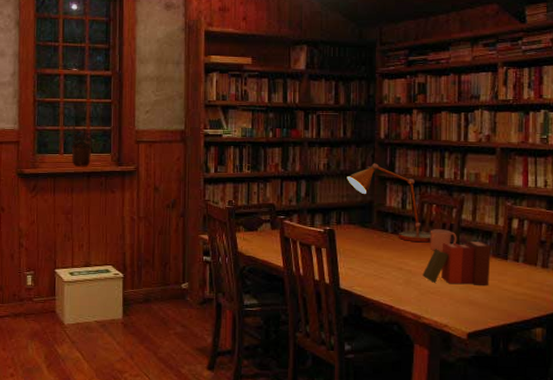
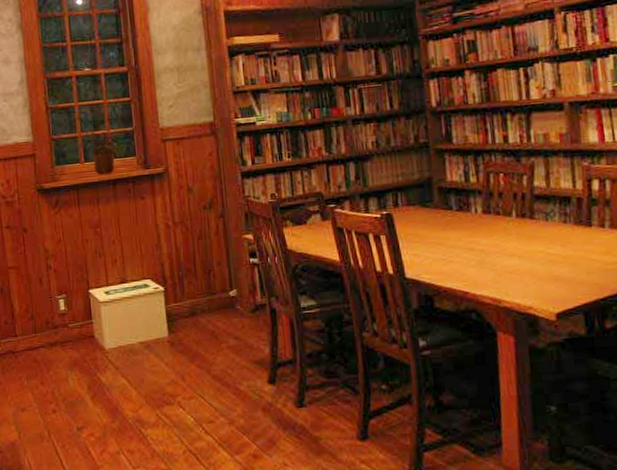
desk lamp: present [347,163,431,243] -> none [399,134,502,218]
books: present [422,240,491,285] -> none [497,208,575,261]
mug: present [430,229,457,251] -> none [499,200,532,226]

